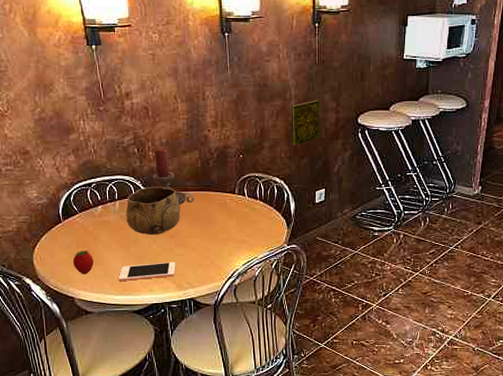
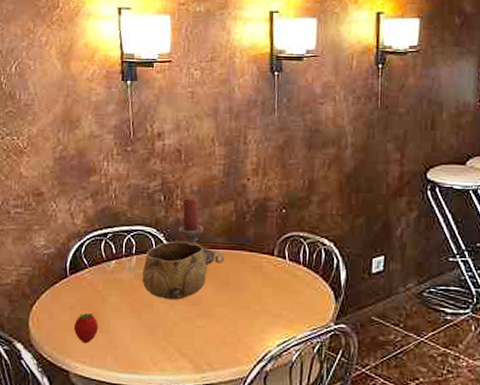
cell phone: present [118,262,176,281] -> none [124,334,196,356]
decorative tile: present [291,100,319,146] -> none [346,149,380,202]

